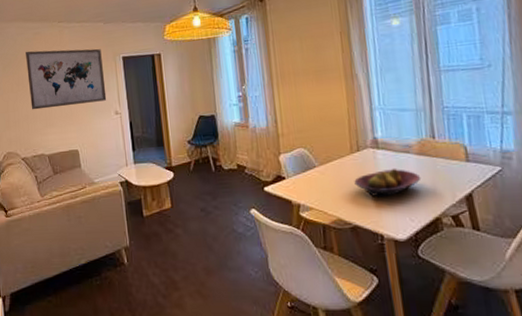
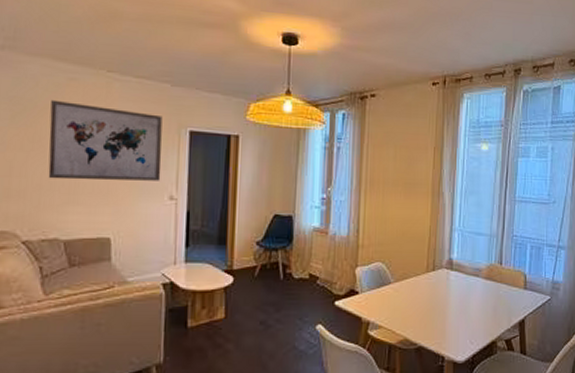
fruit bowl: present [354,168,421,198] -> none [425,290,485,319]

